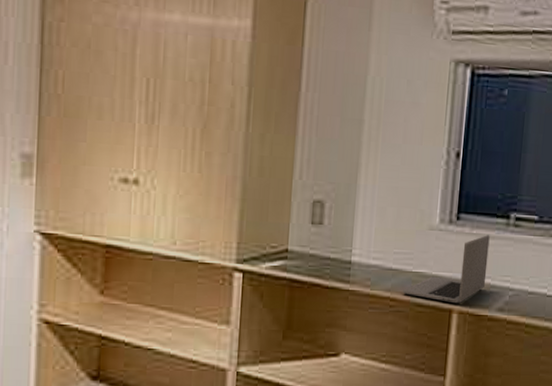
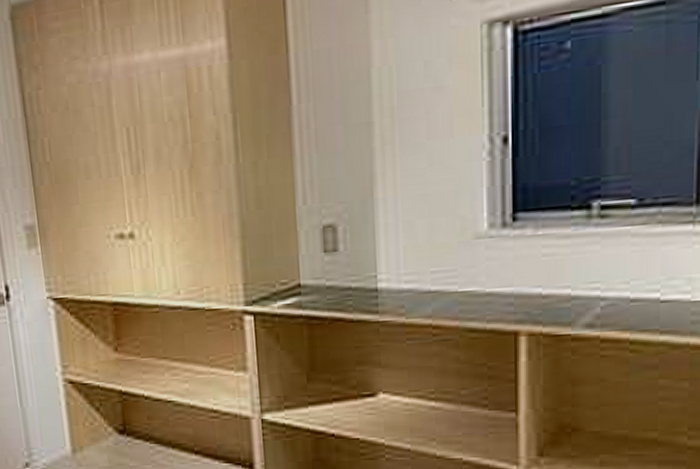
laptop: present [402,234,490,304] -> none [447,232,564,324]

